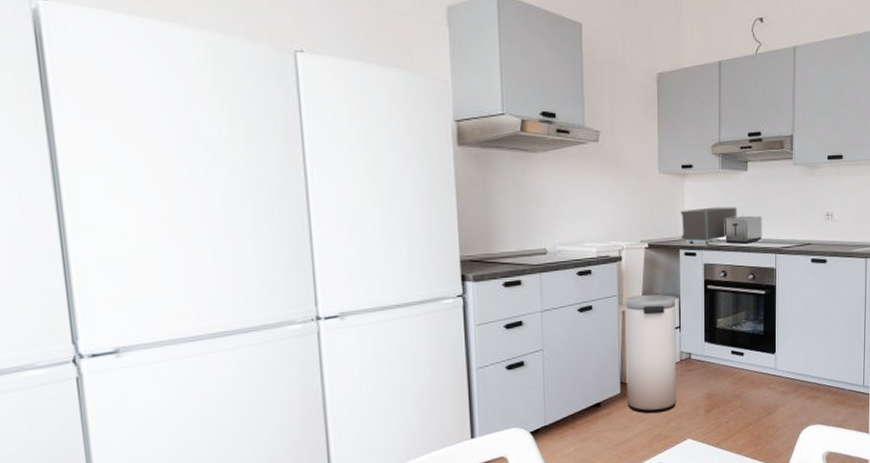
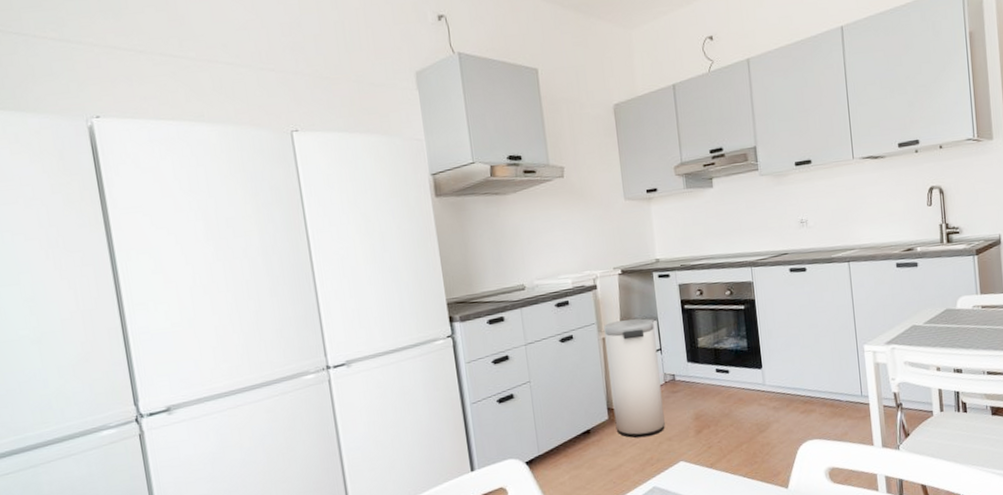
microwave: present [681,207,738,244] -> none [650,224,708,266]
toaster: present [725,215,762,244] -> none [695,230,735,261]

